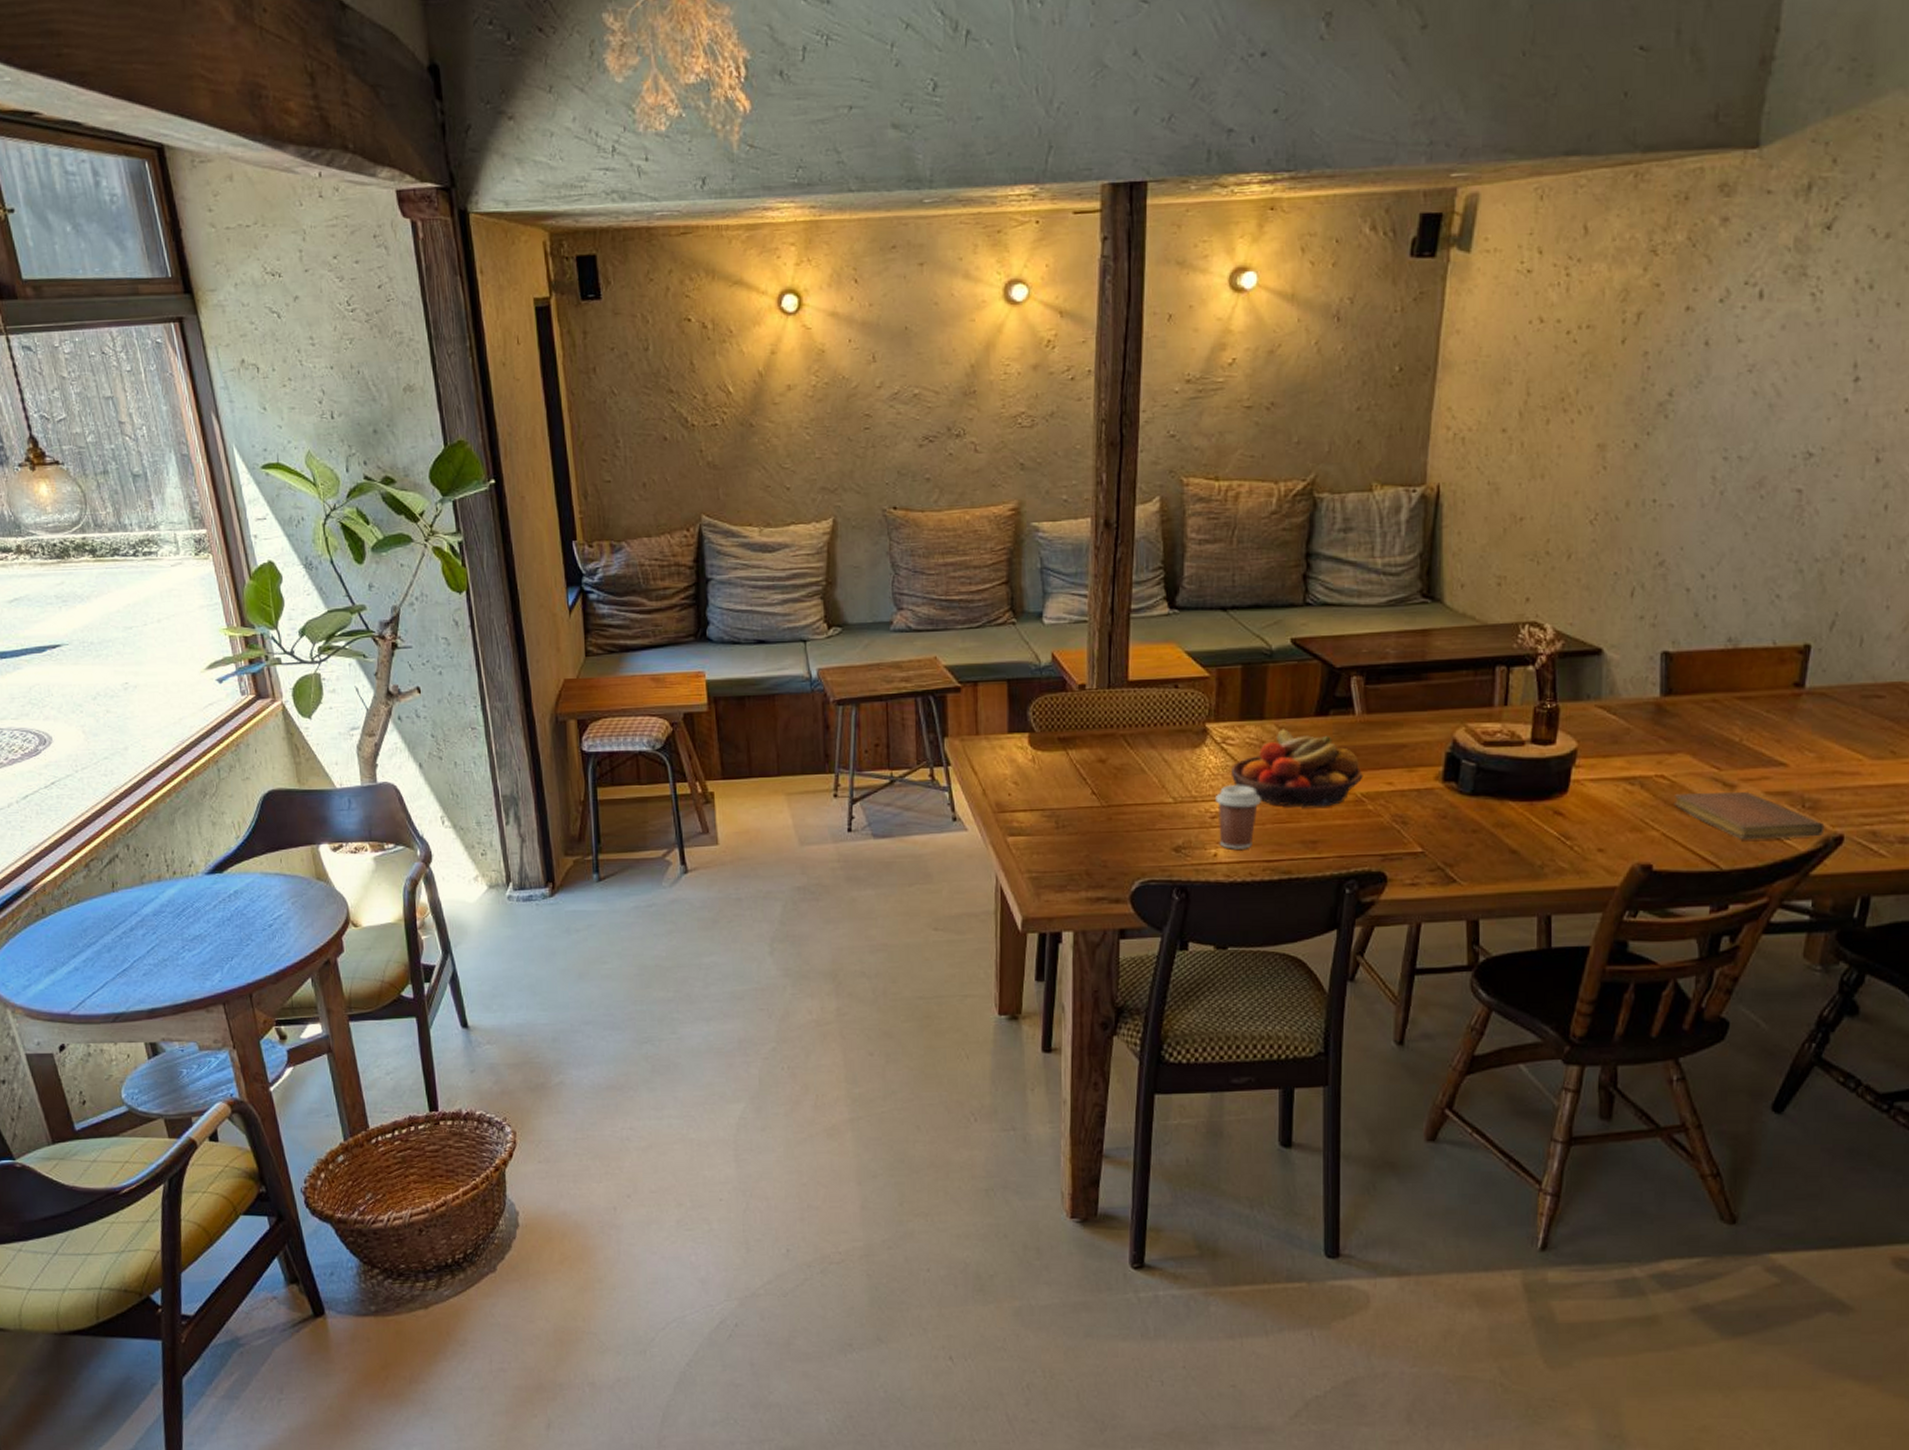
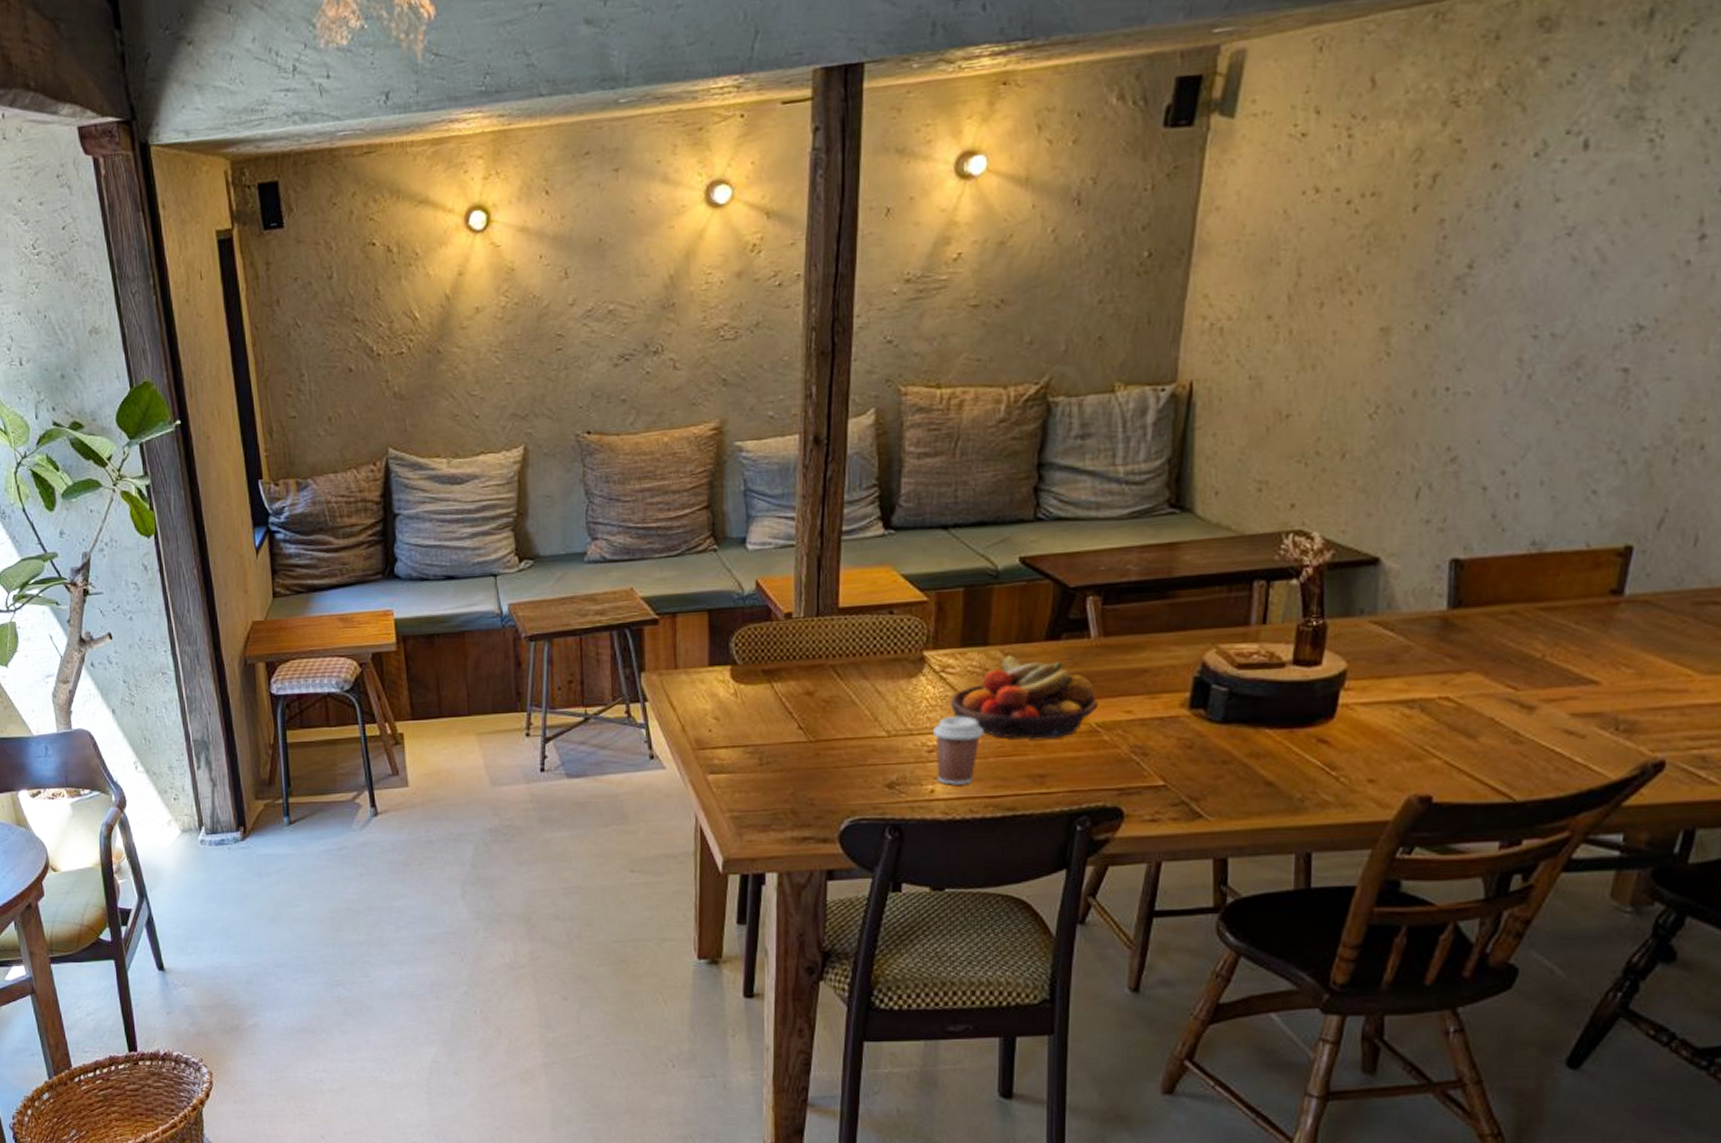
notebook: present [1673,791,1825,840] -> none [1459,713,1643,768]

